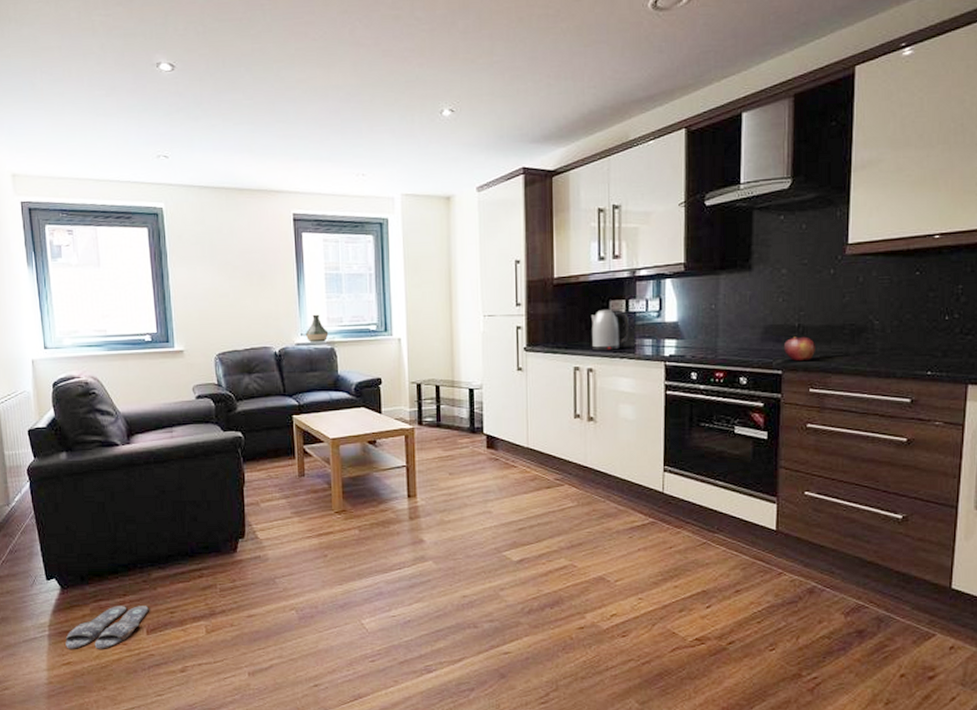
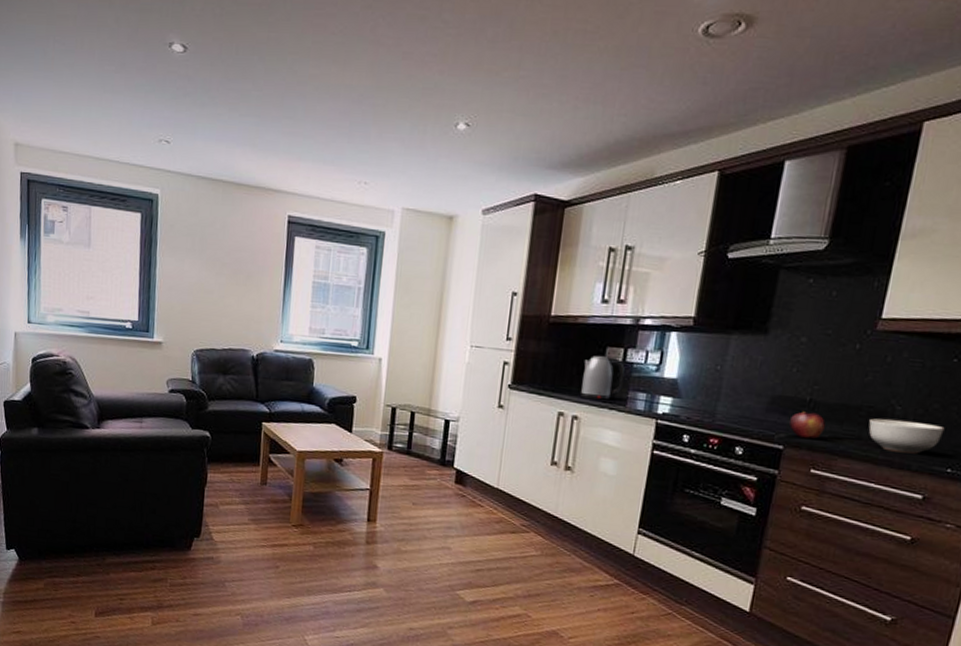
slippers: present [65,606,149,649] -> none [17,584,100,624]
vase: present [305,314,329,343] -> none [285,322,309,352]
bowl: none [853,332,919,363] -> present [868,418,945,454]

